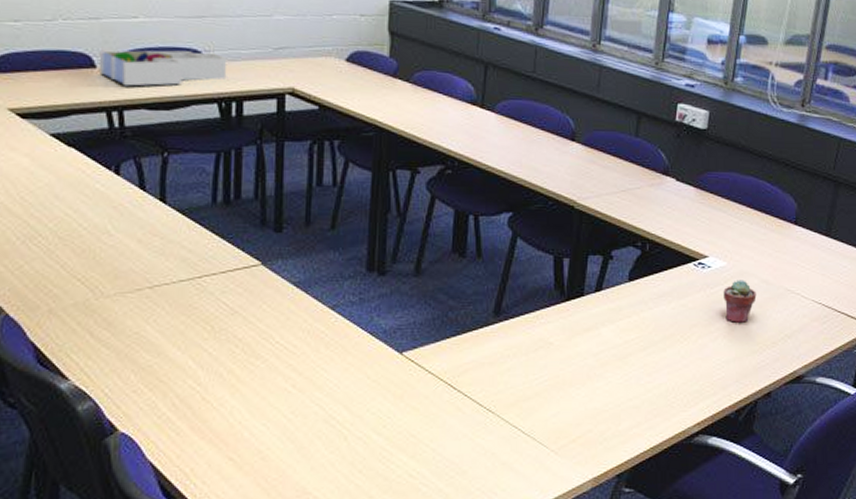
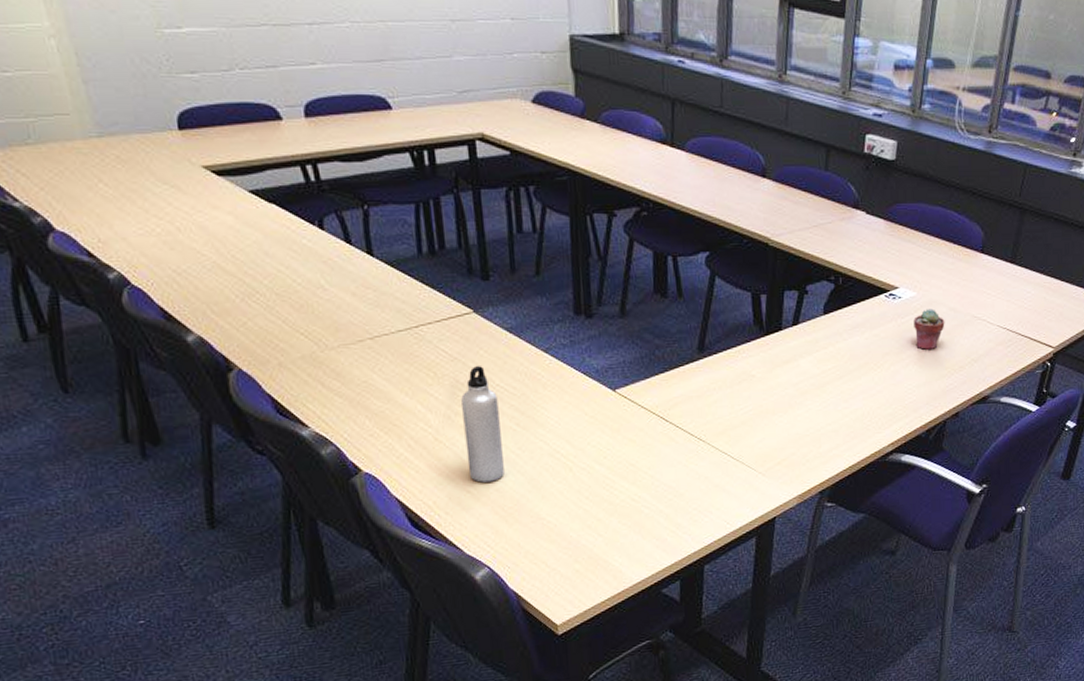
desk organizer: present [98,50,227,87] -> none [282,98,415,138]
water bottle: none [234,321,276,449] -> present [461,366,504,483]

